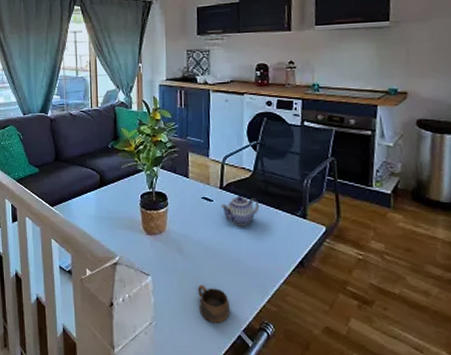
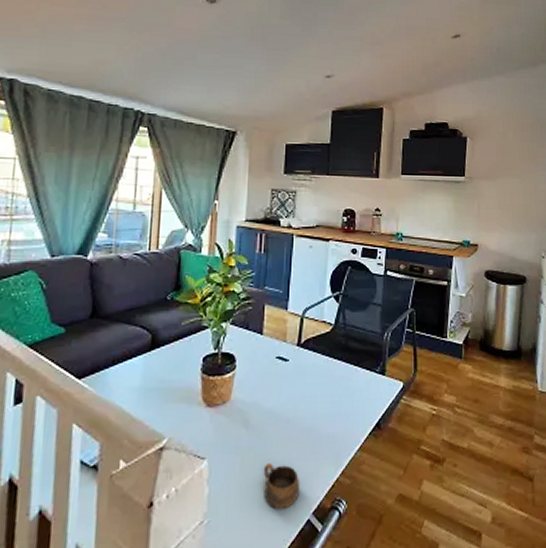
teapot: present [221,195,260,227] -> none [297,352,339,389]

